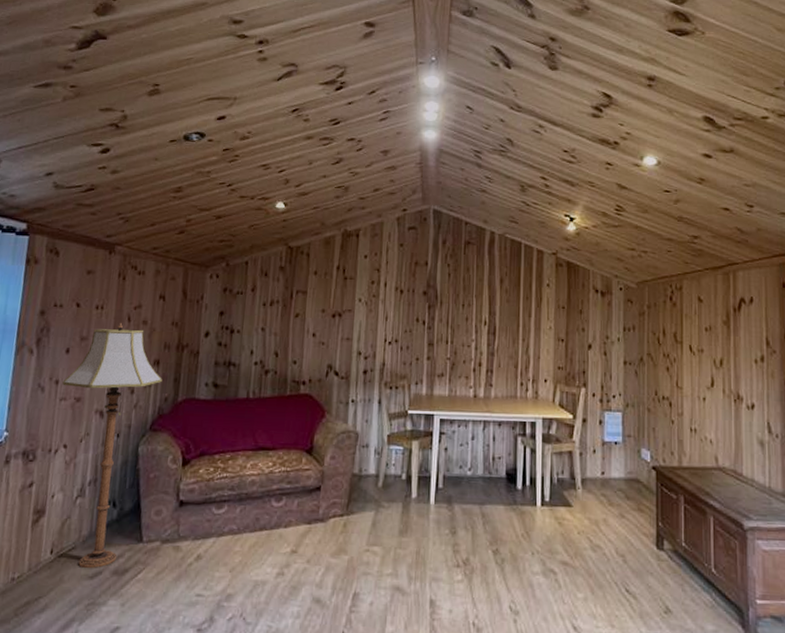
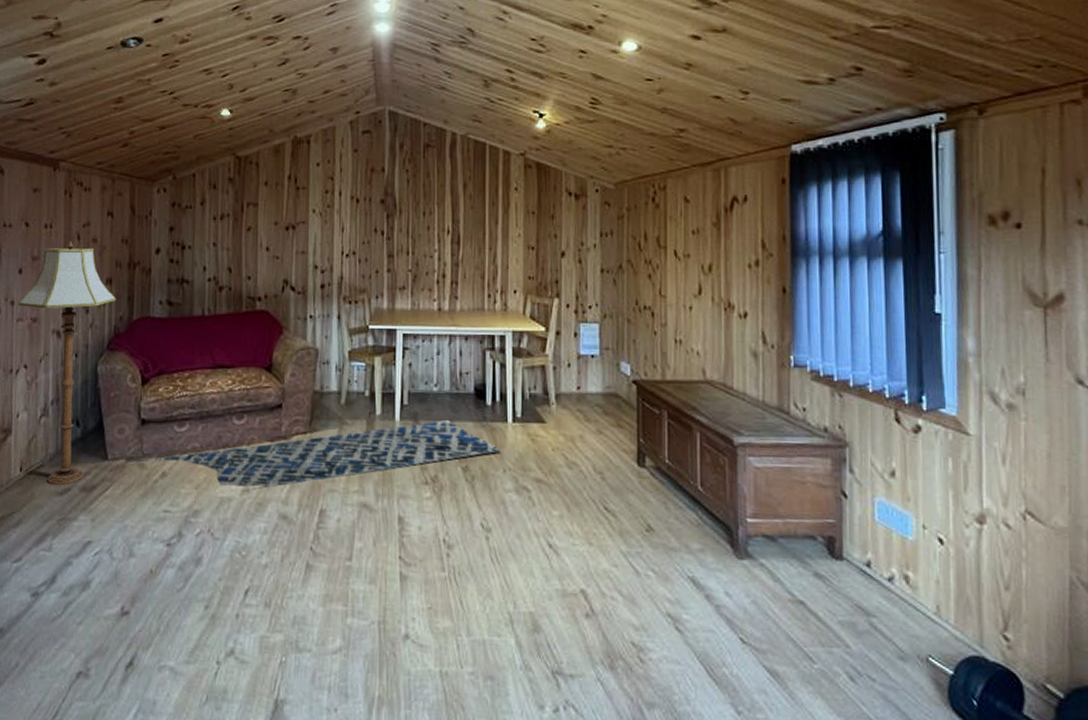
rug: none [171,502,529,574] -> present [136,419,500,491]

